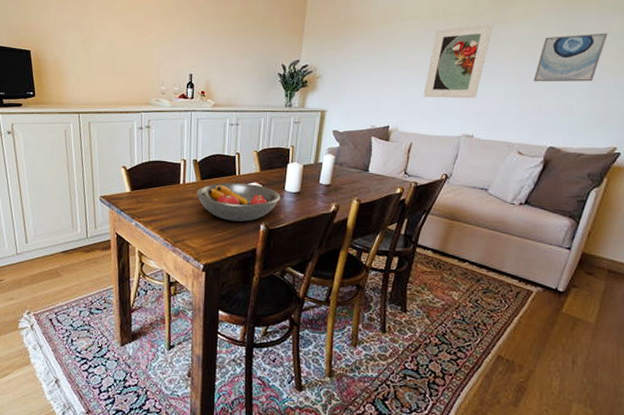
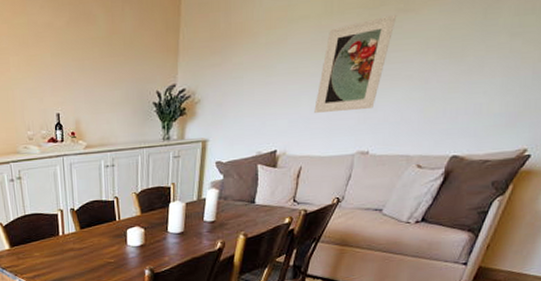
fruit bowl: present [196,182,281,222] -> none [77,228,164,269]
wall art: present [533,33,608,82] -> none [439,11,531,82]

